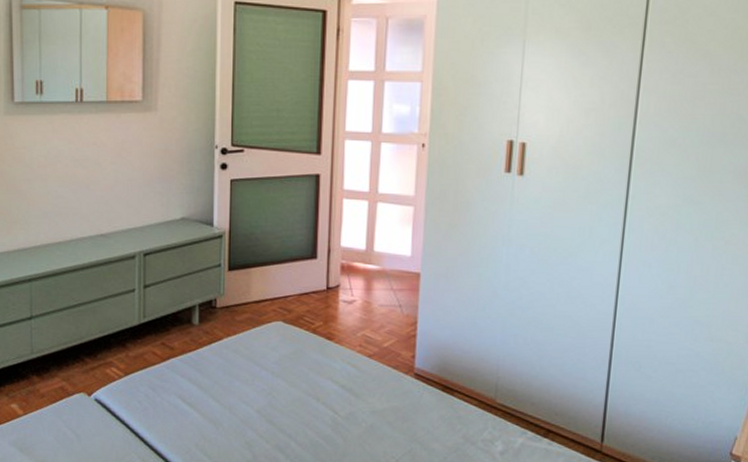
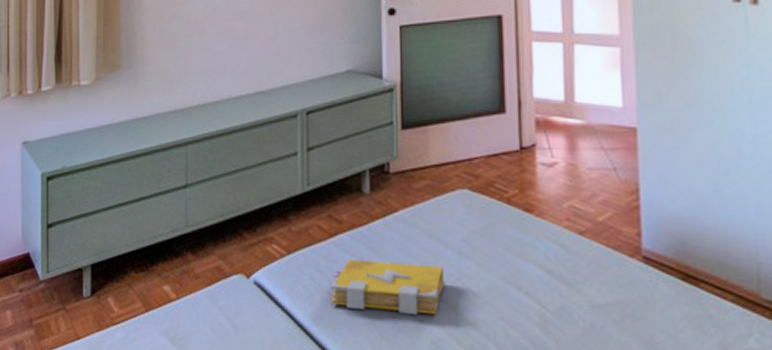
spell book: none [161,379,260,422] -> present [329,259,447,315]

